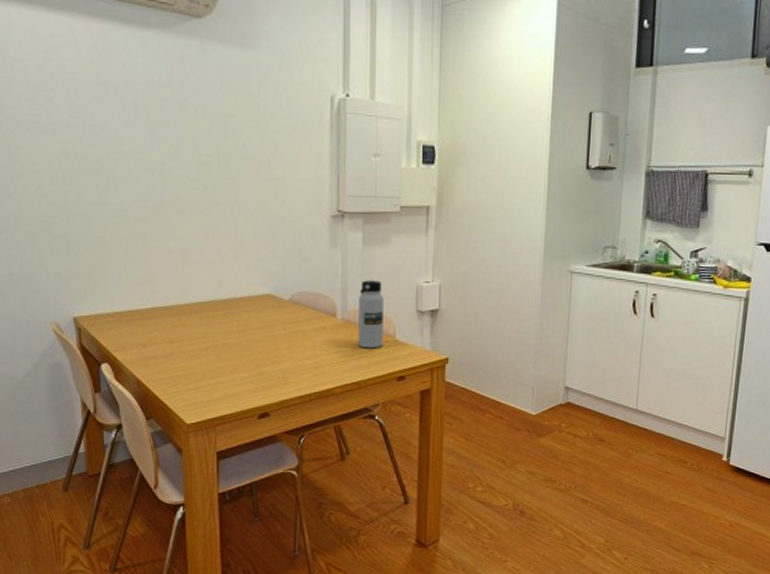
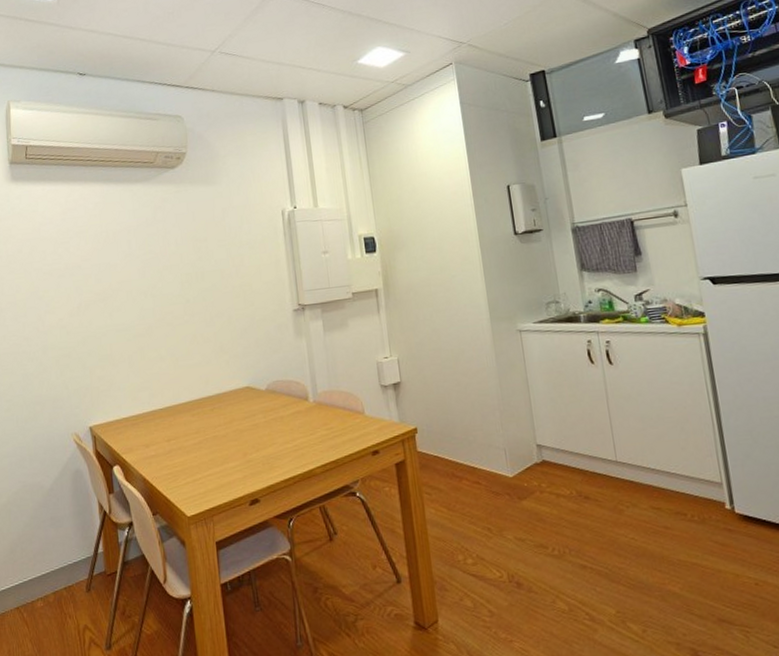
water bottle: present [358,280,384,349] -> none [326,362,354,427]

